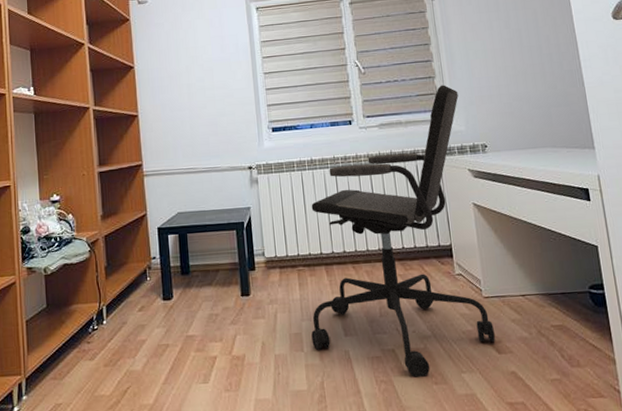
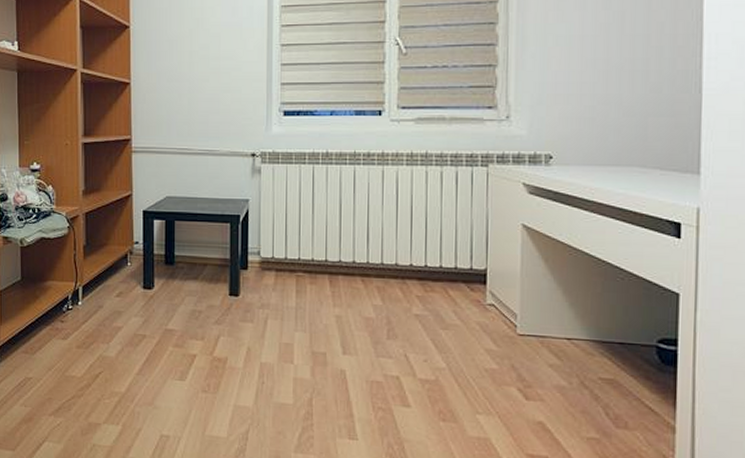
office chair: present [311,85,495,378] -> none [304,76,525,412]

